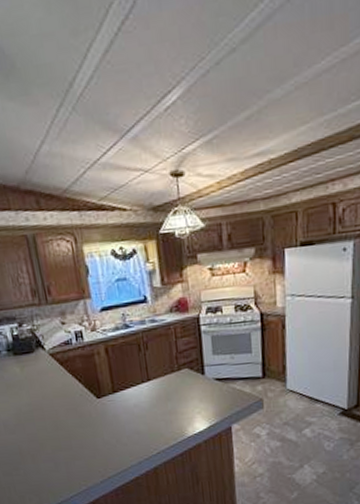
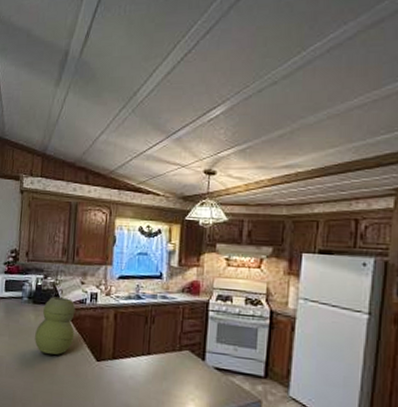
vase: none [24,342,69,403] -> present [35,297,75,355]

